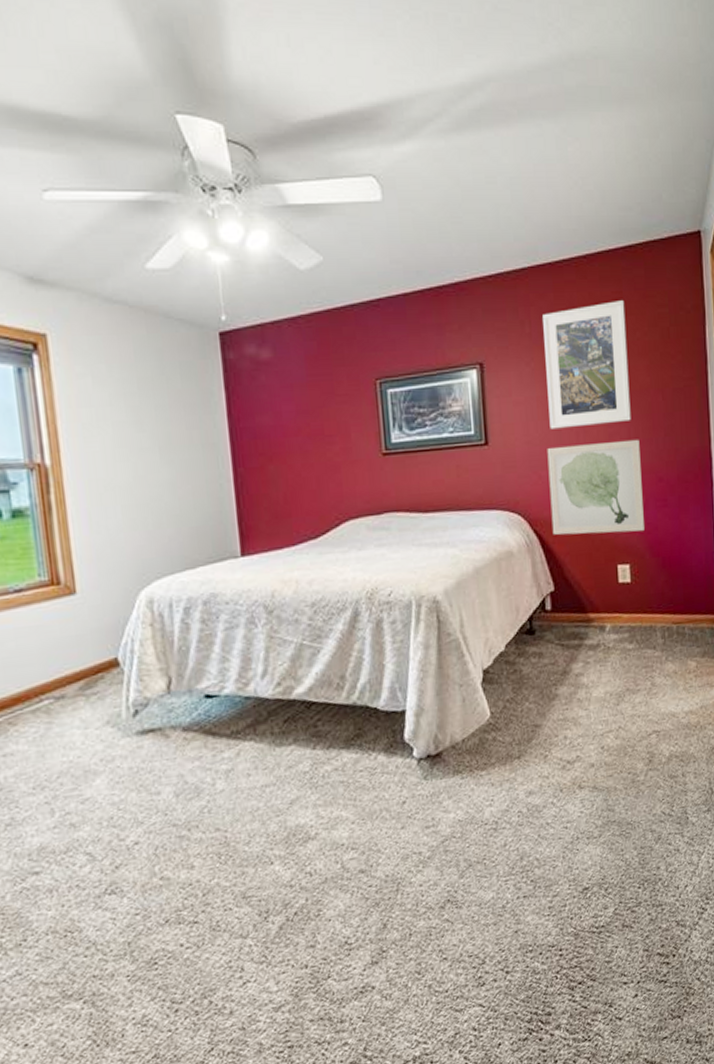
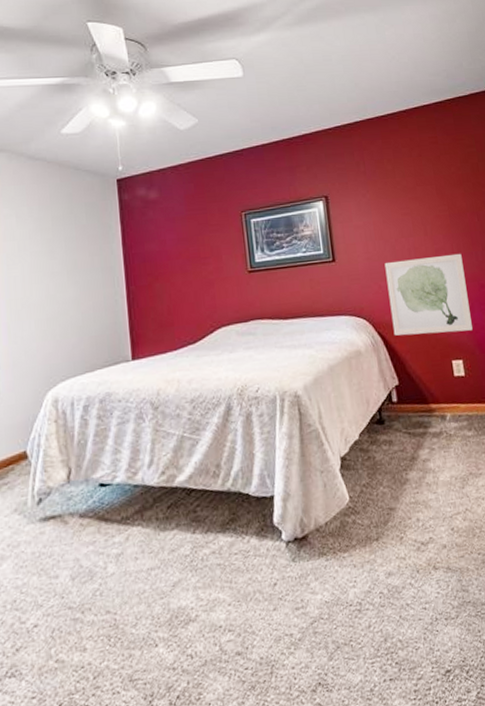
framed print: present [543,300,631,430] -> none [374,143,453,248]

